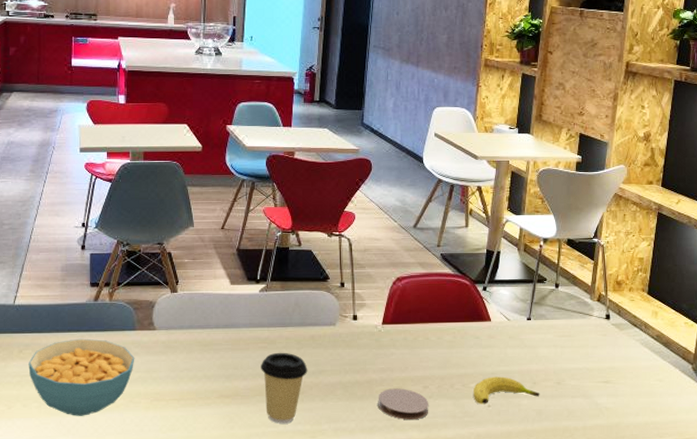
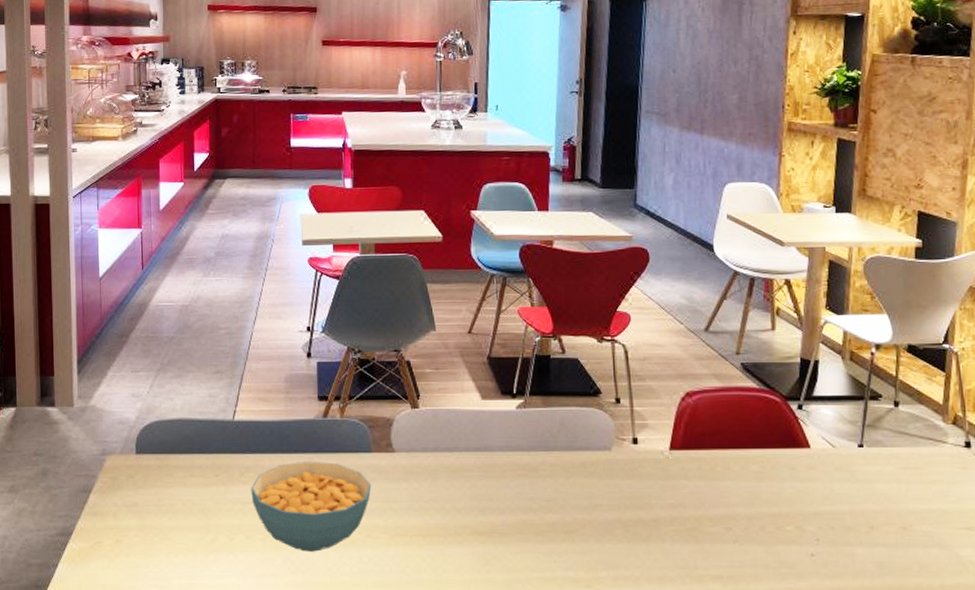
coffee cup: present [261,352,308,424] -> none [521,481,579,569]
coaster: present [378,388,429,420] -> none [667,529,734,570]
fruit: present [474,376,540,405] -> none [791,518,880,553]

